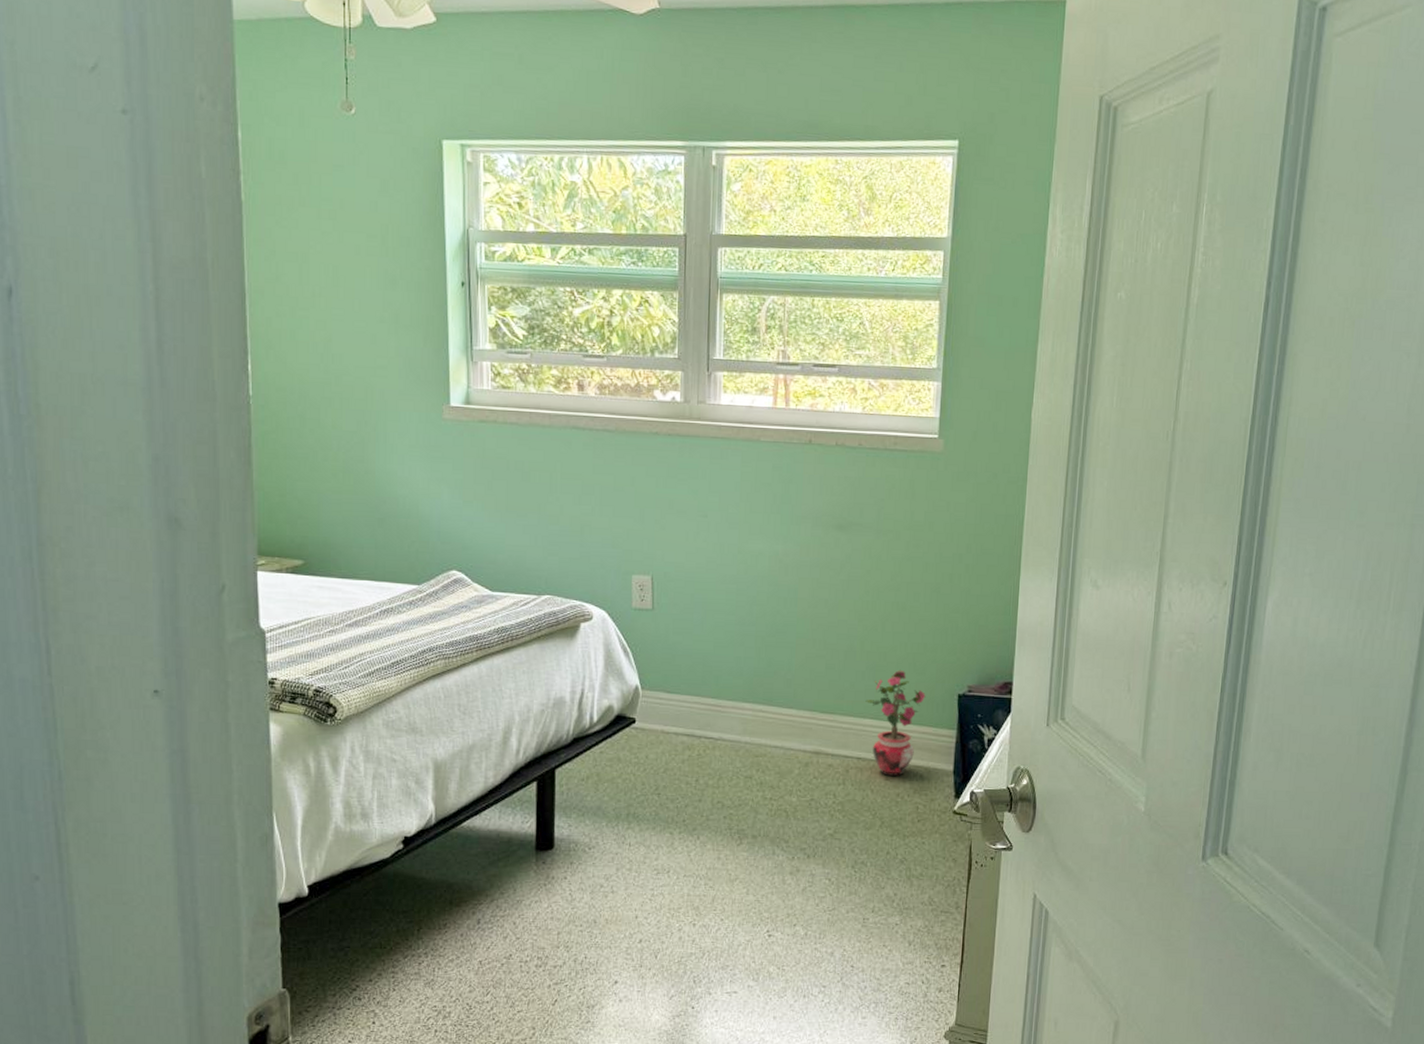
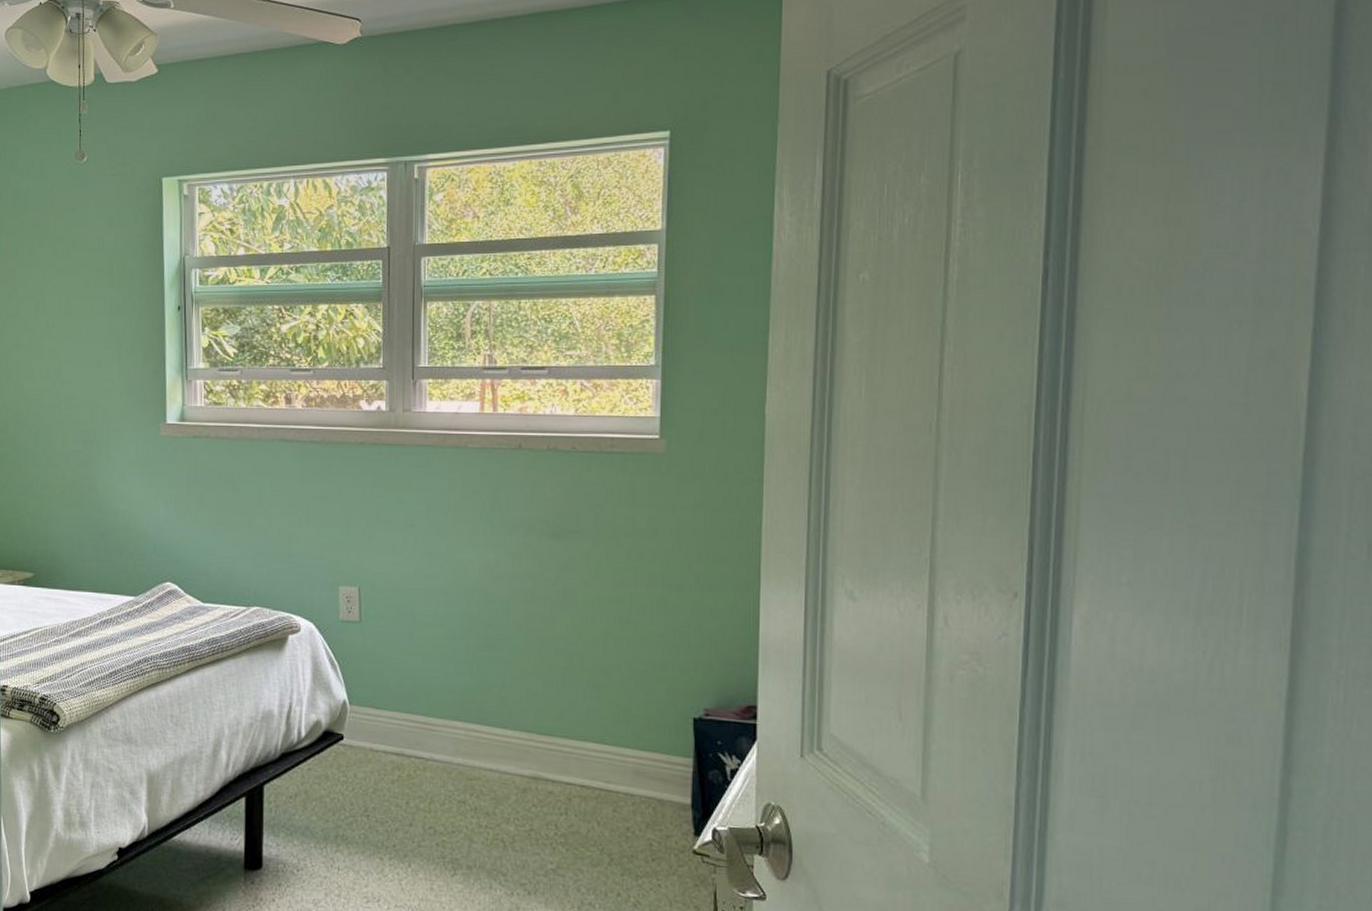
potted plant: present [865,669,926,776] -> none [588,689,656,808]

